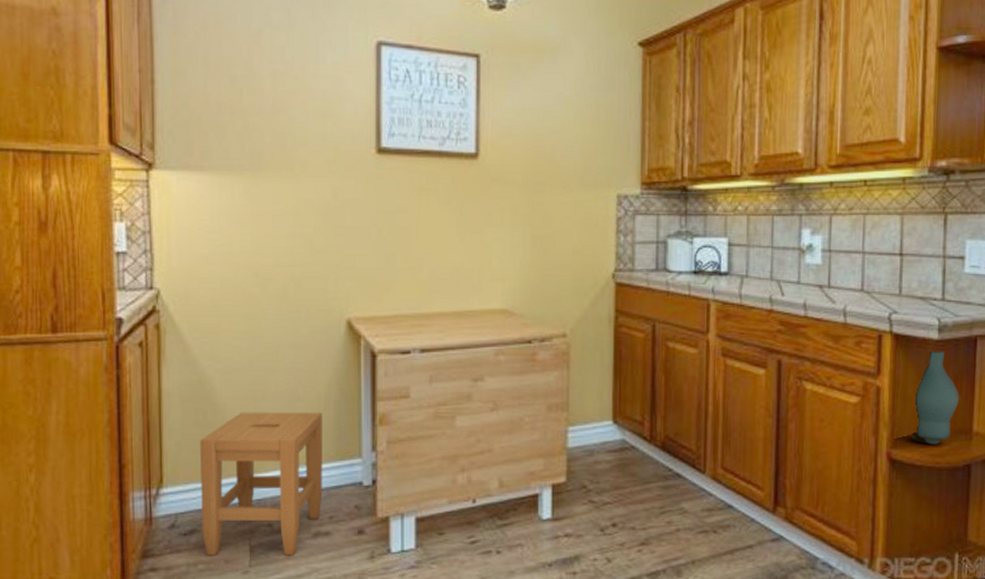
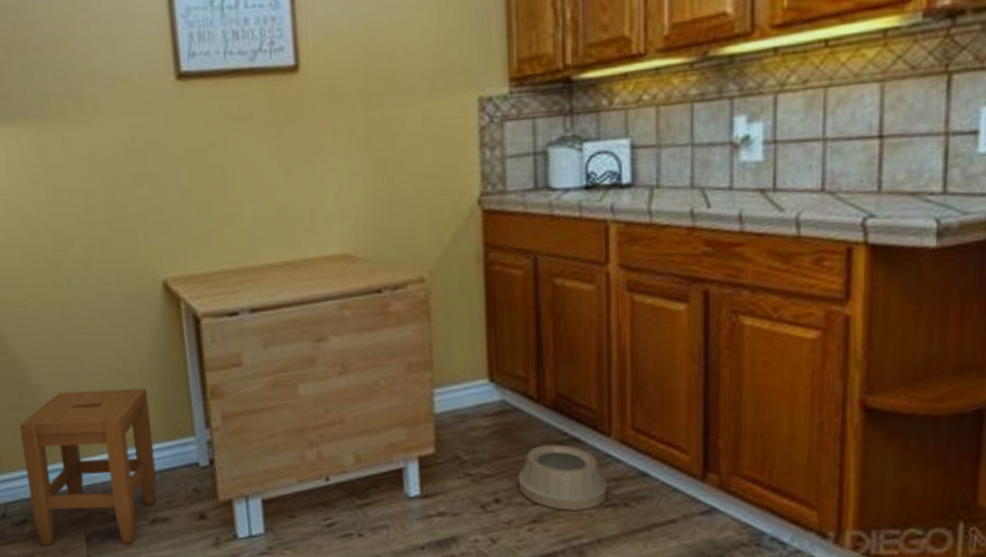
pet bowl: none [631,479,701,535] -> present [518,444,607,511]
vase: present [909,349,959,445] -> none [893,260,968,387]

